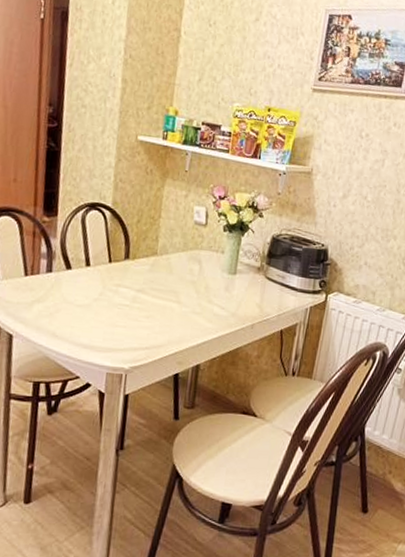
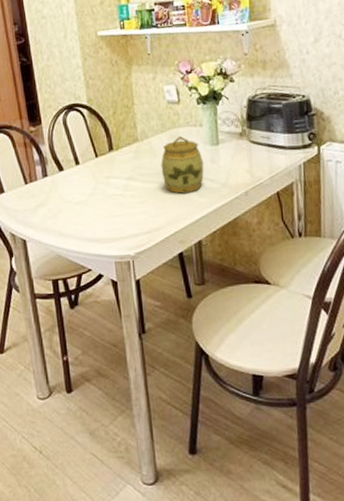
jar: none [174,258,218,316] -> present [161,135,204,194]

